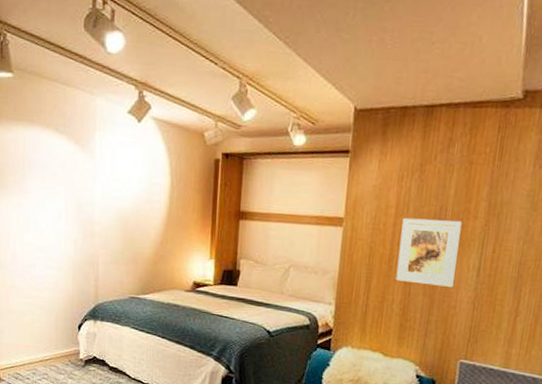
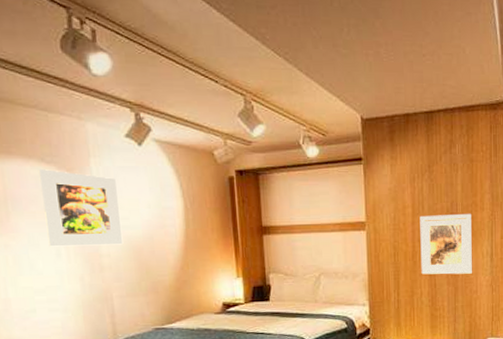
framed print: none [53,138,115,215] -> present [39,169,123,247]

